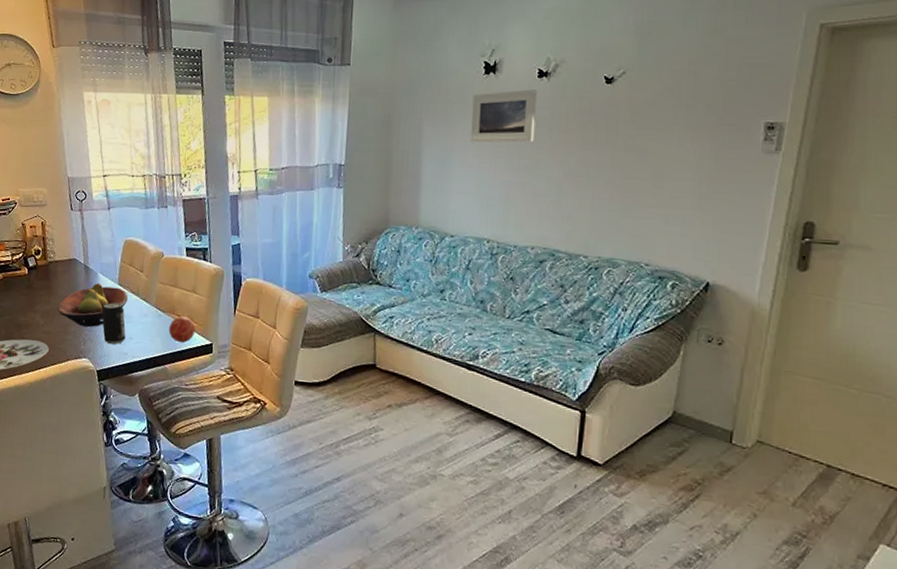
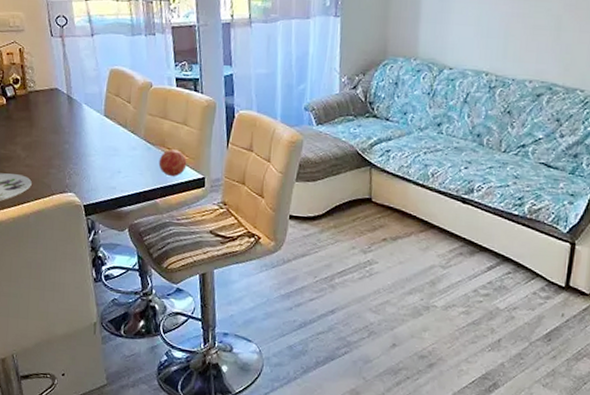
fruit bowl: present [57,283,128,328] -> none [39,115,115,161]
beverage can: present [102,302,126,345] -> none [87,134,114,179]

